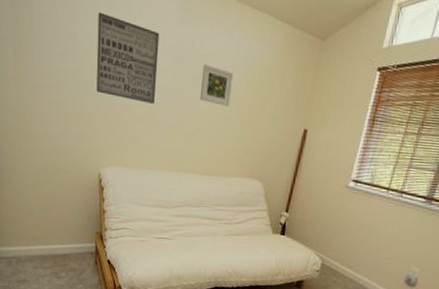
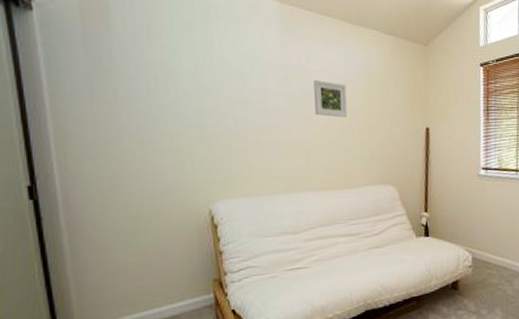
wall art: present [96,12,160,104] -> none [191,42,266,126]

